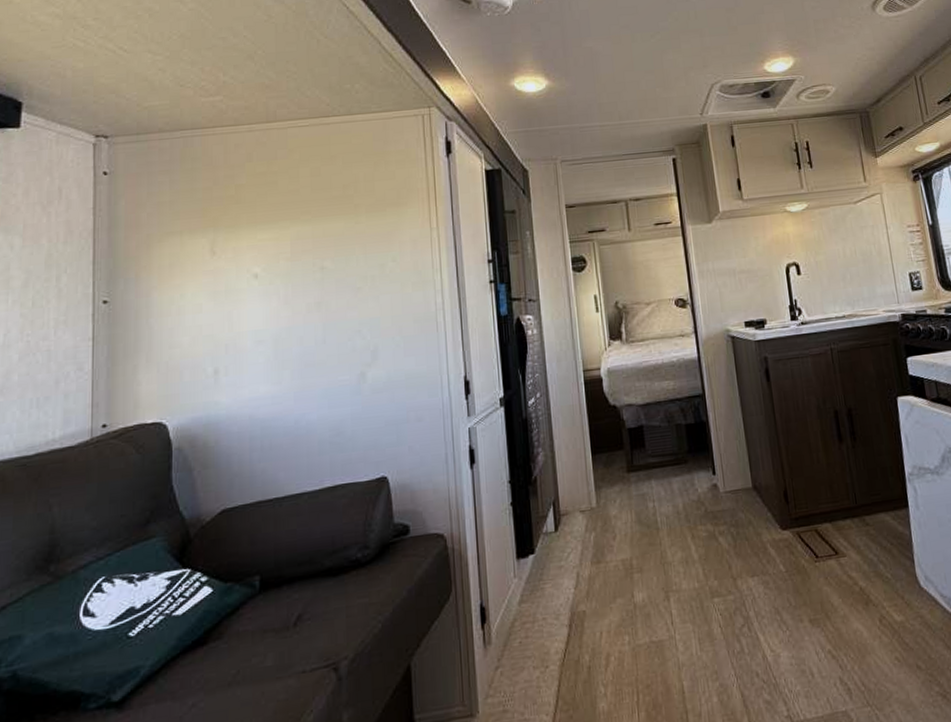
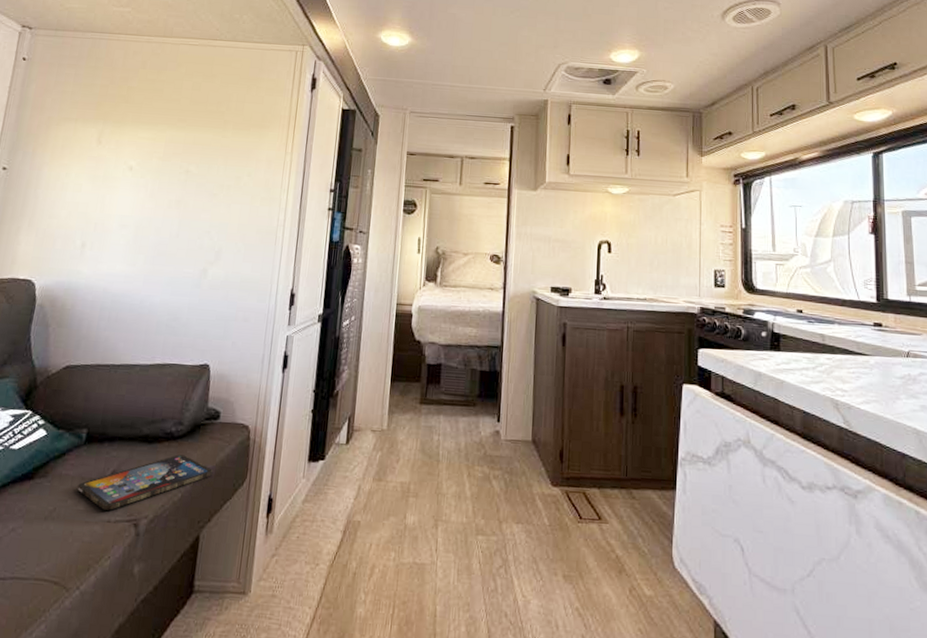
tablet: none [260,581,412,661] -> present [77,454,212,510]

